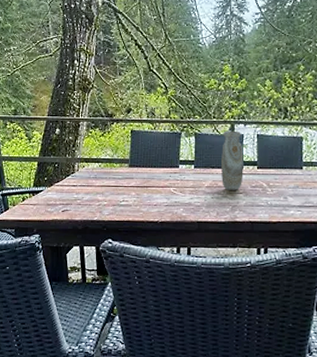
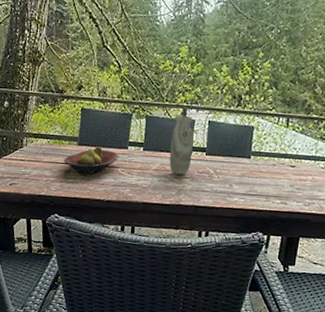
fruit bowl: none [116,167,170,197] -> present [64,146,118,176]

